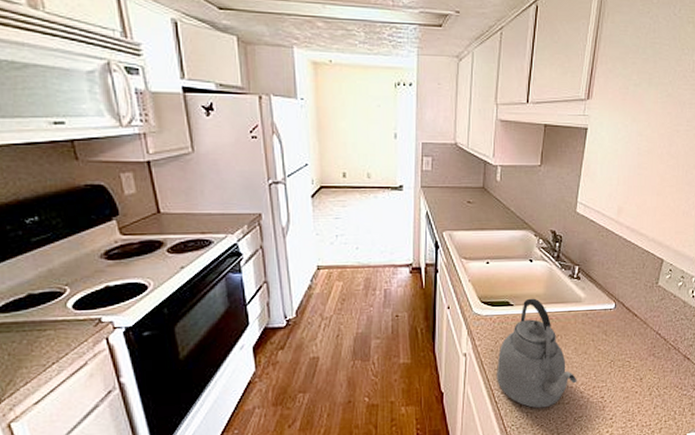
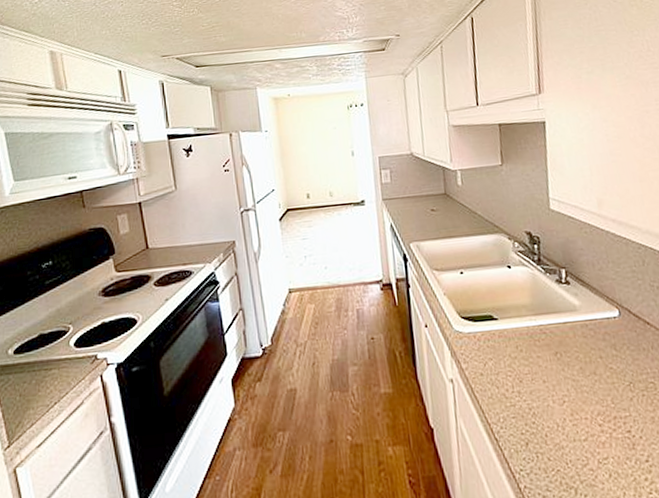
kettle: present [497,298,577,409] -> none [489,309,592,447]

